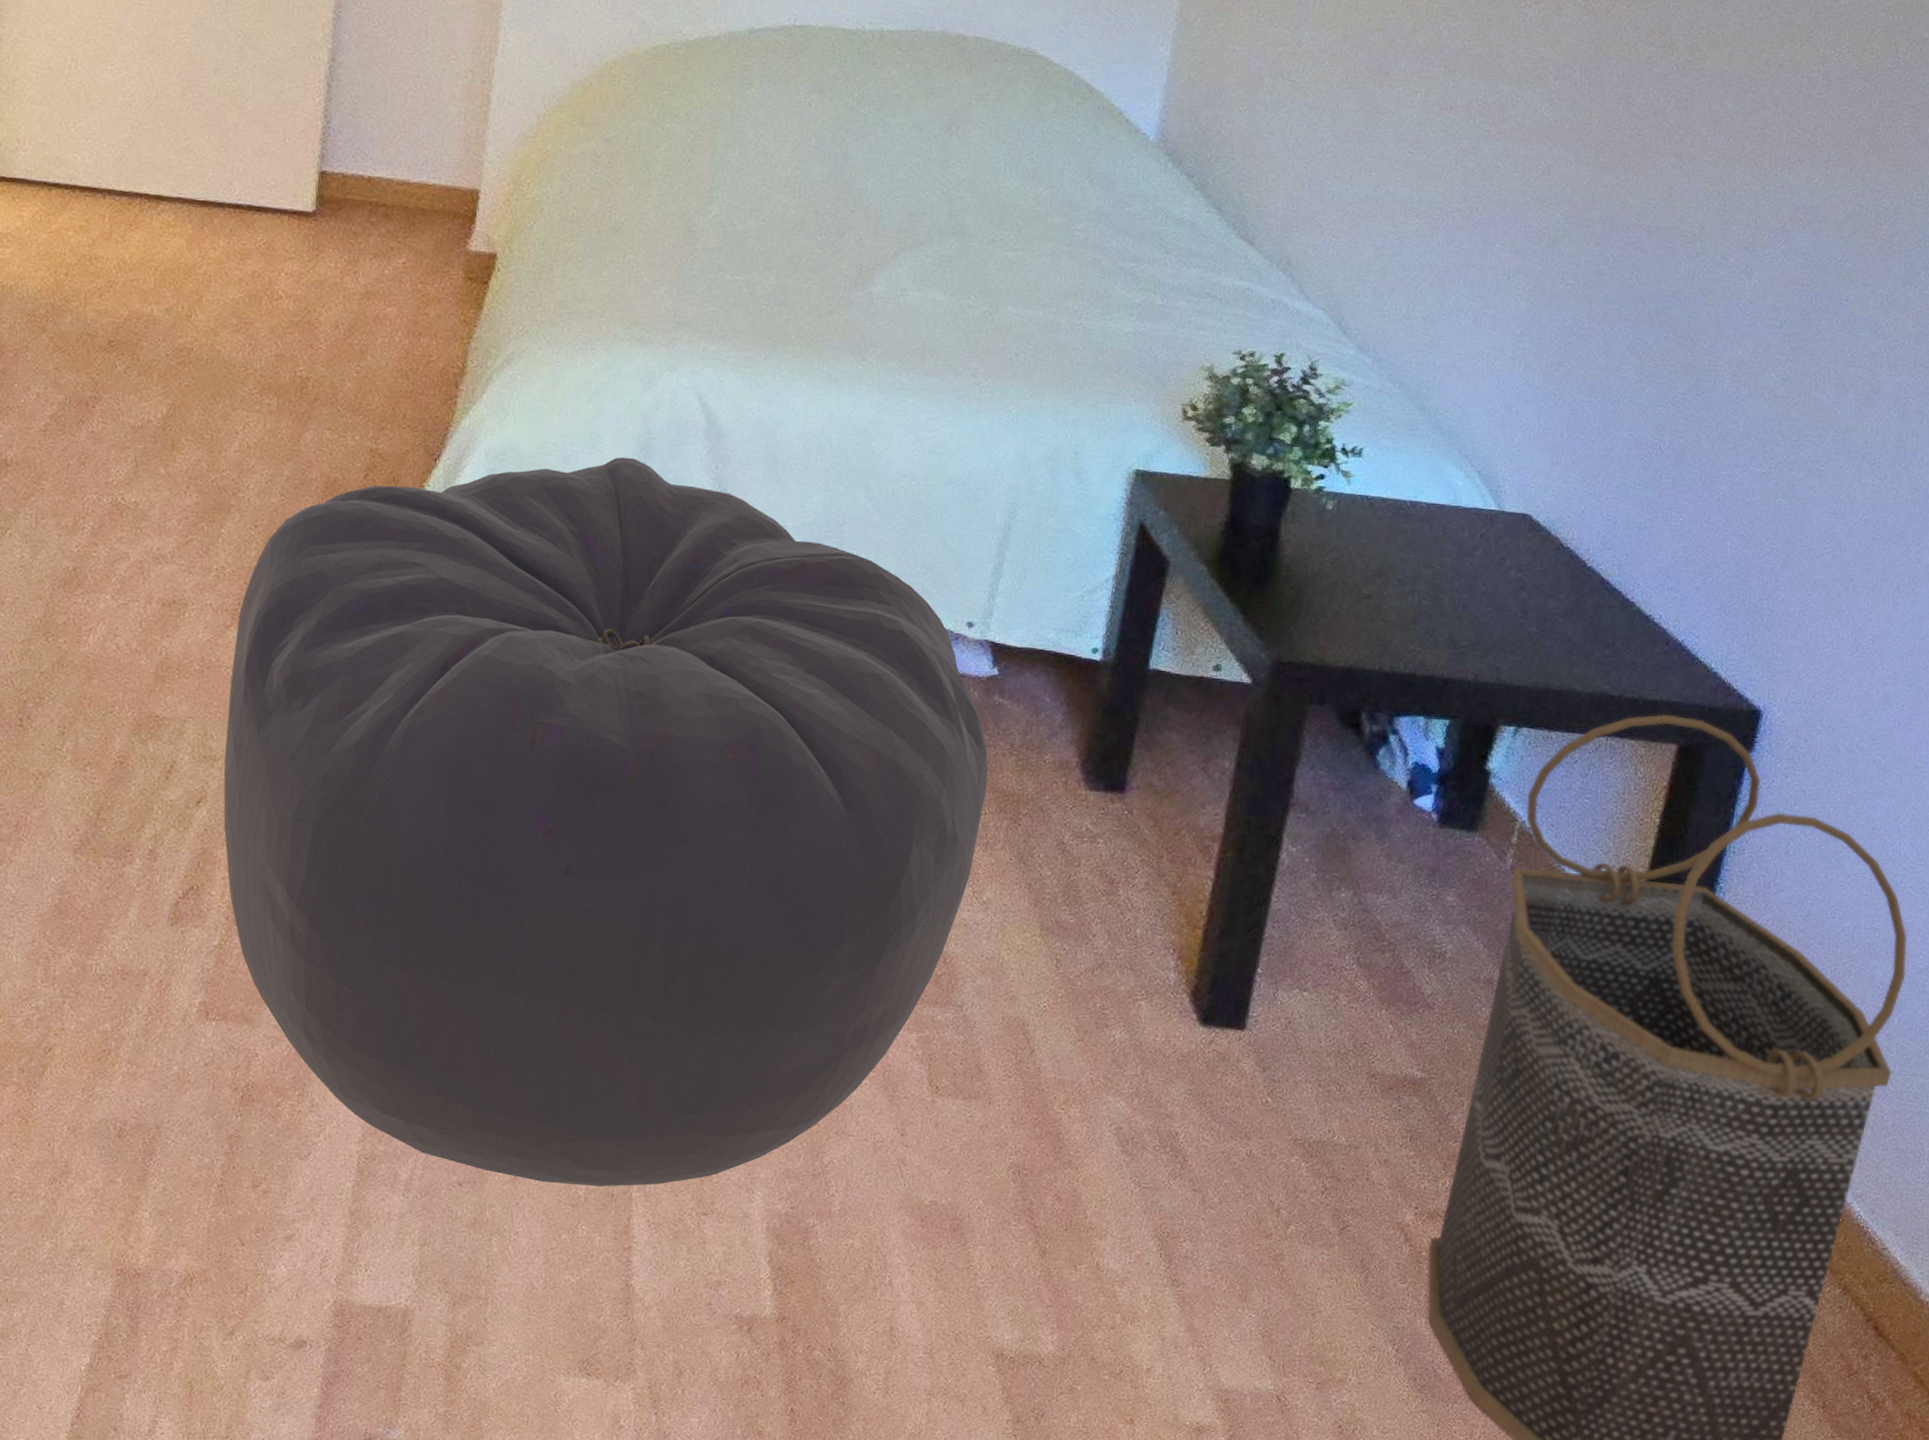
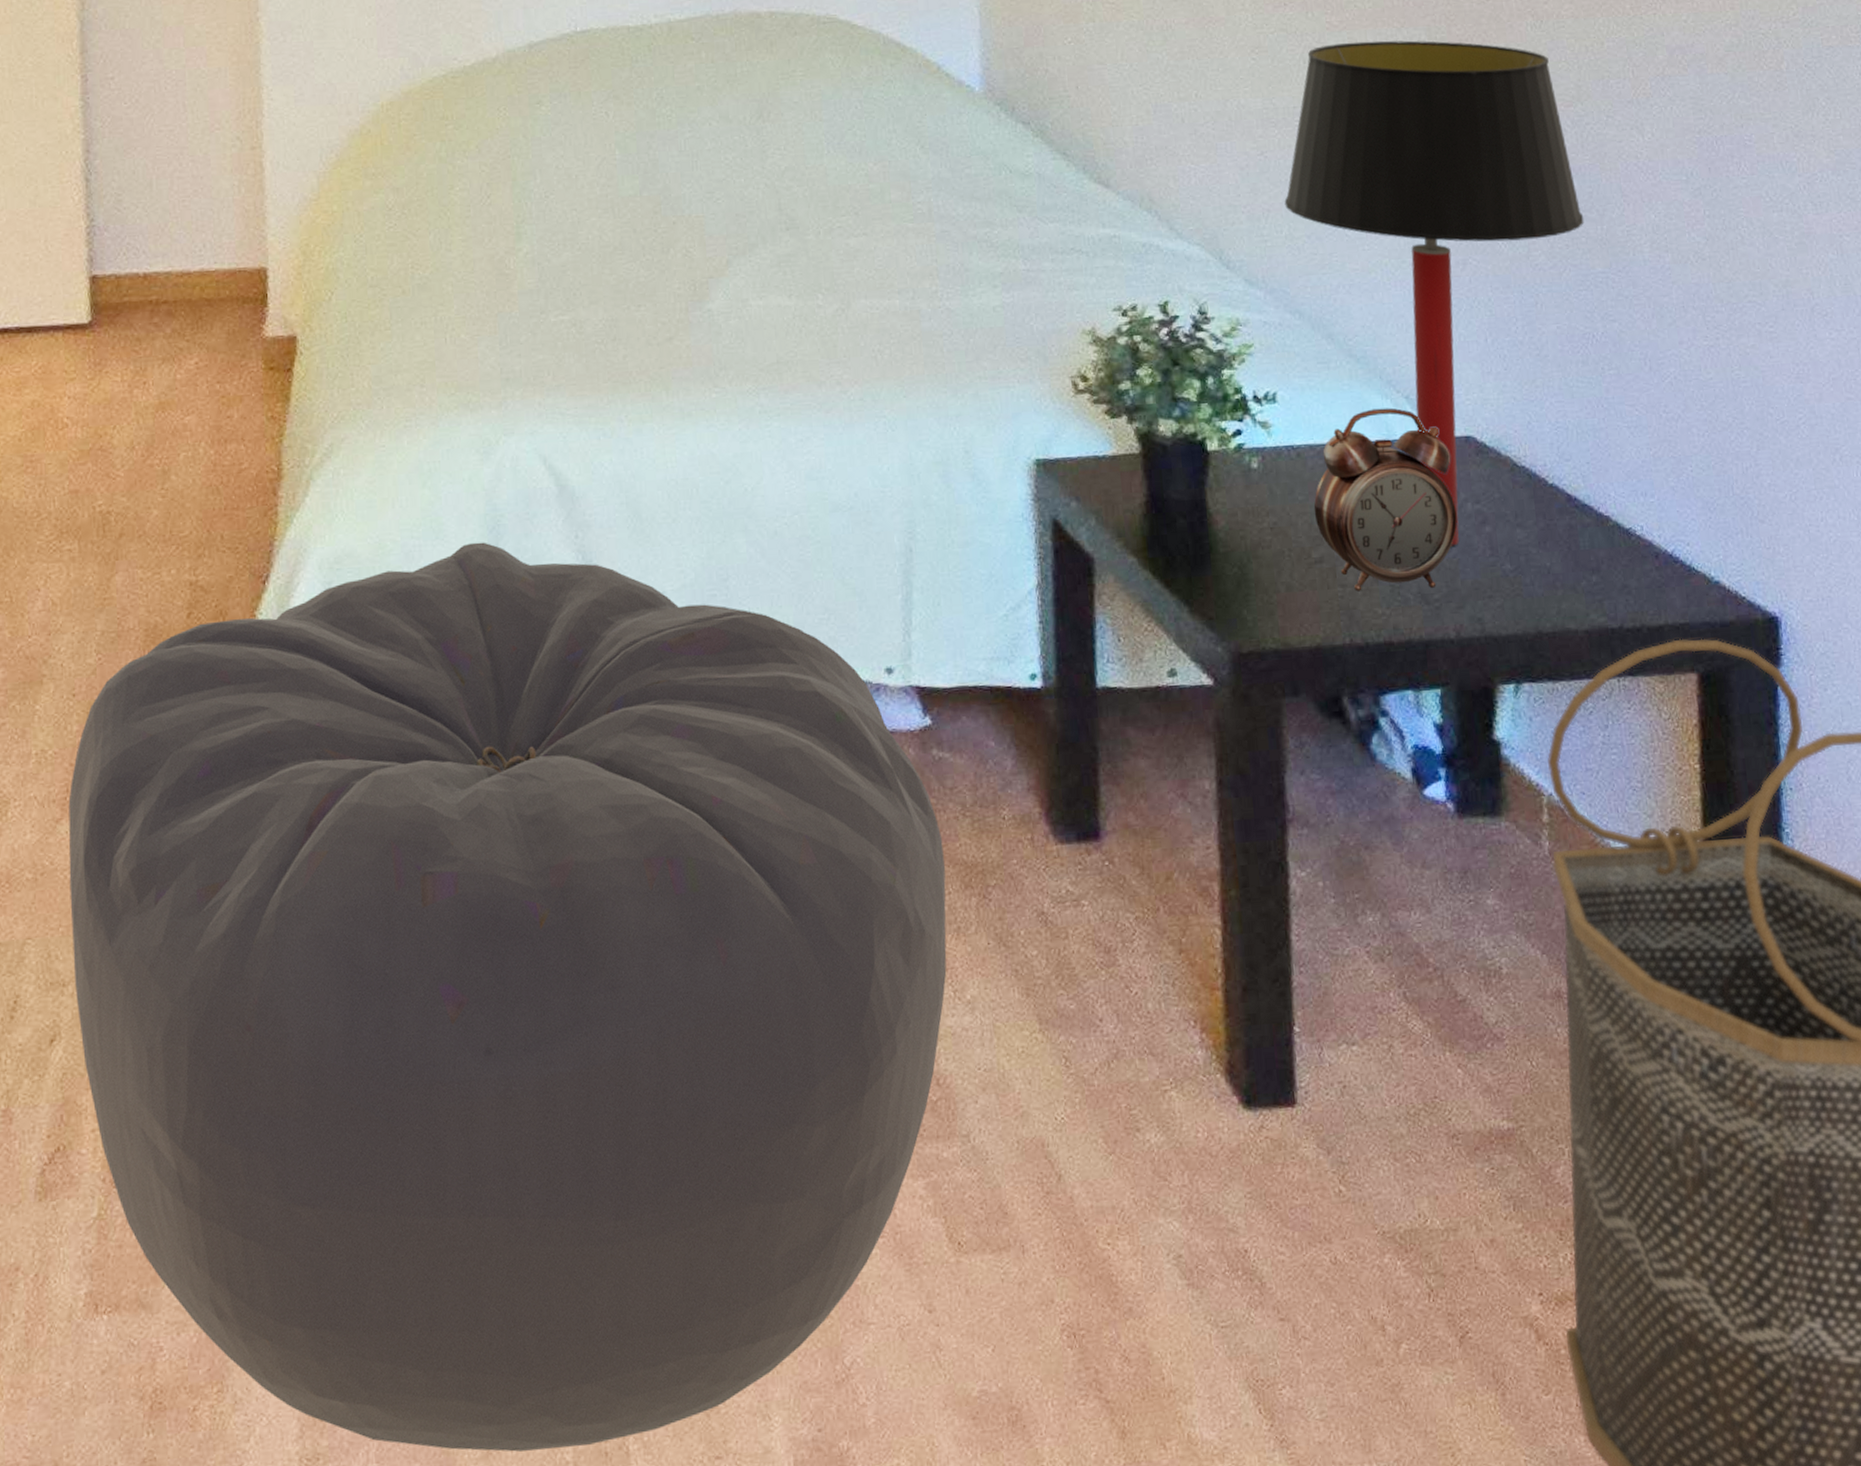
alarm clock: none [1373,476,1506,636] -> present [1314,407,1458,592]
table lamp: none [1409,151,1681,604] -> present [1284,40,1584,546]

